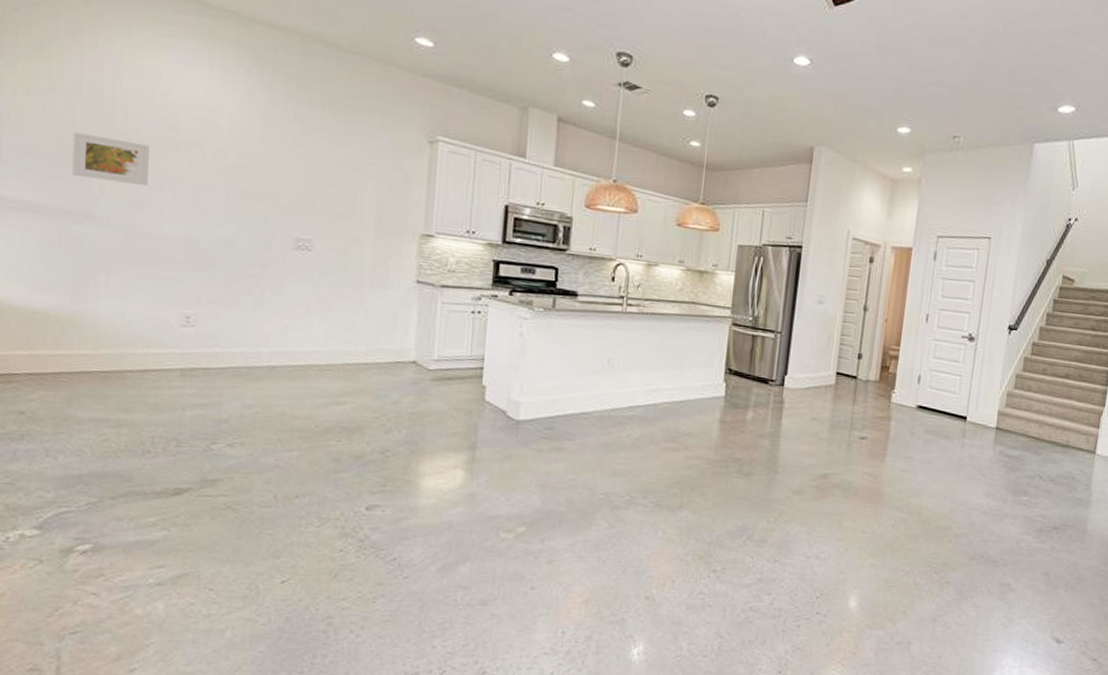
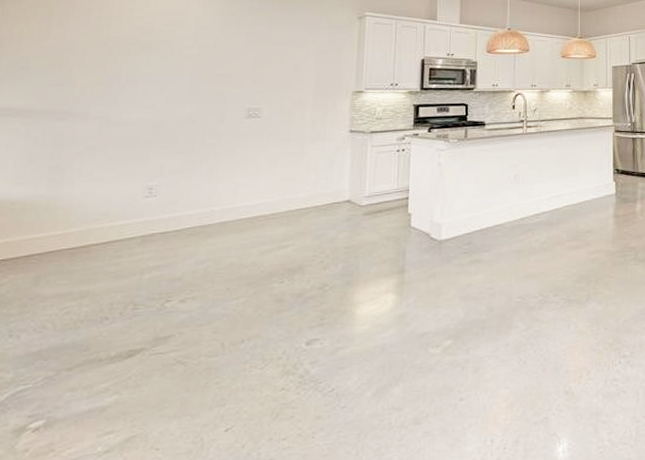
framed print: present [72,132,149,185] -> none [59,46,127,82]

